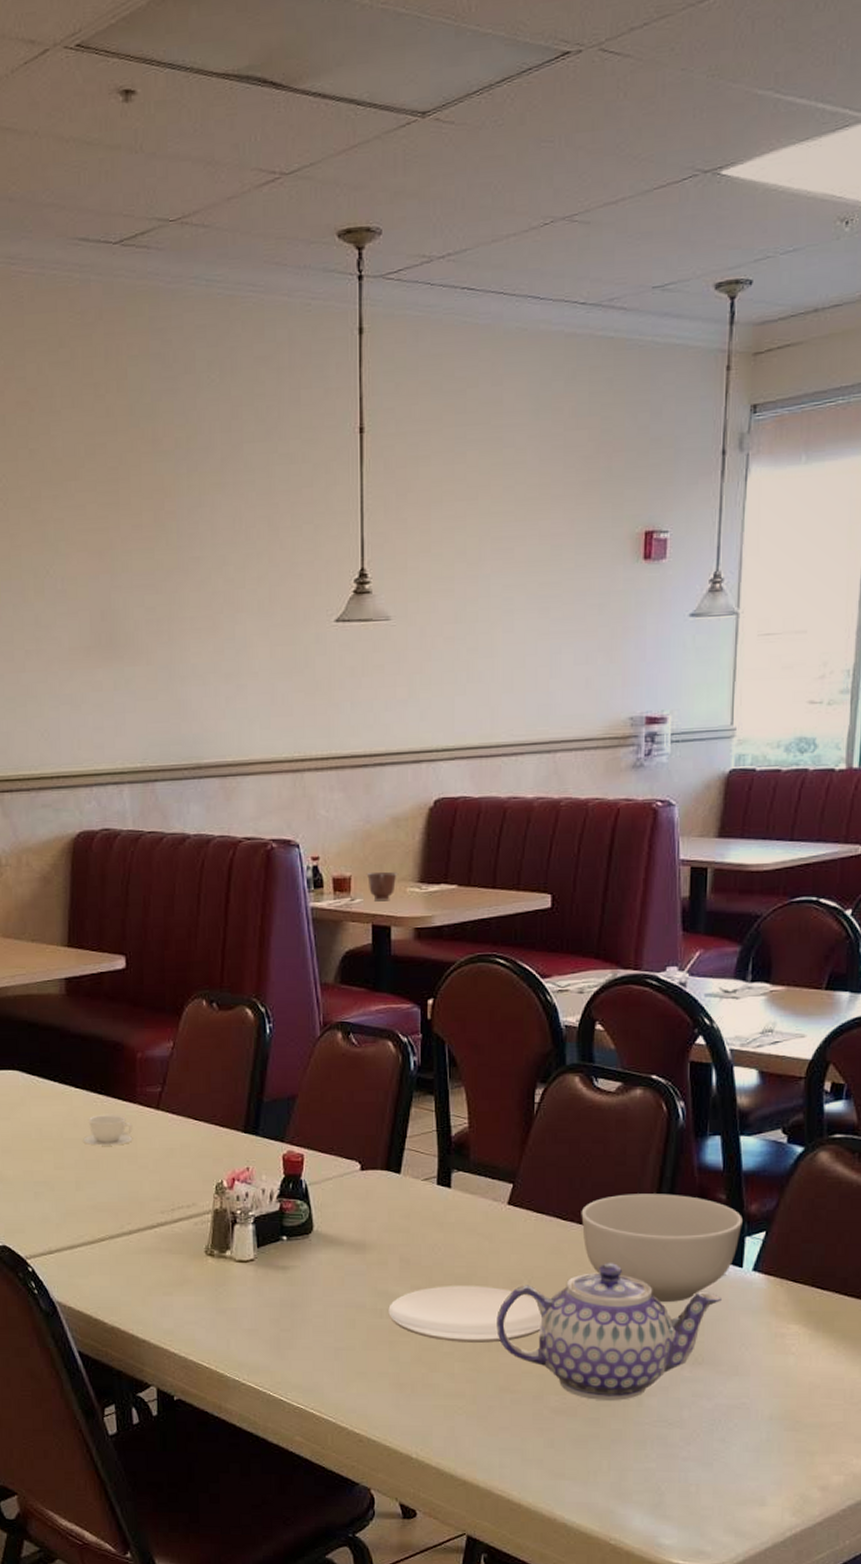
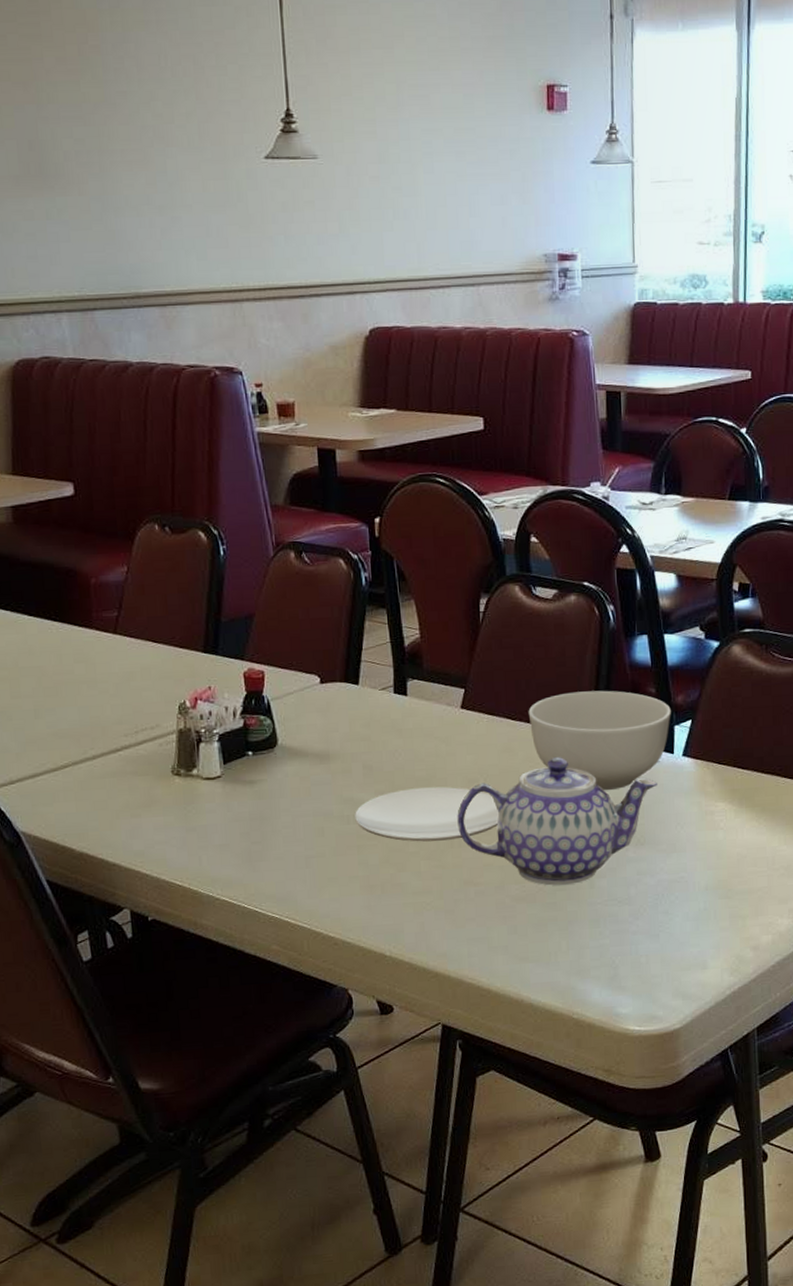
teacup: present [83,1115,133,1146] -> none [39,641,92,673]
teacup: present [366,871,399,902] -> none [309,397,340,426]

